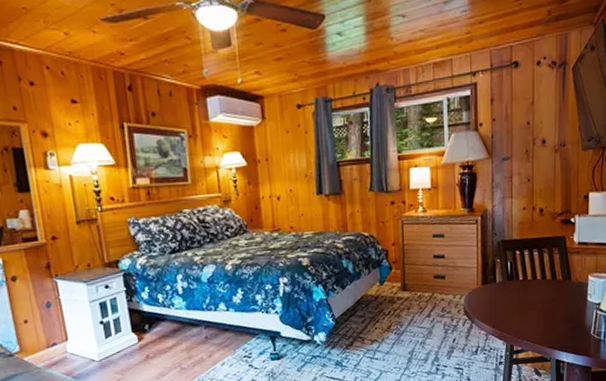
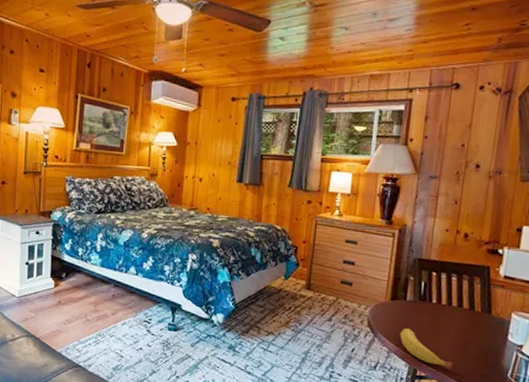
fruit: none [494,309,545,339] -> present [400,328,454,370]

